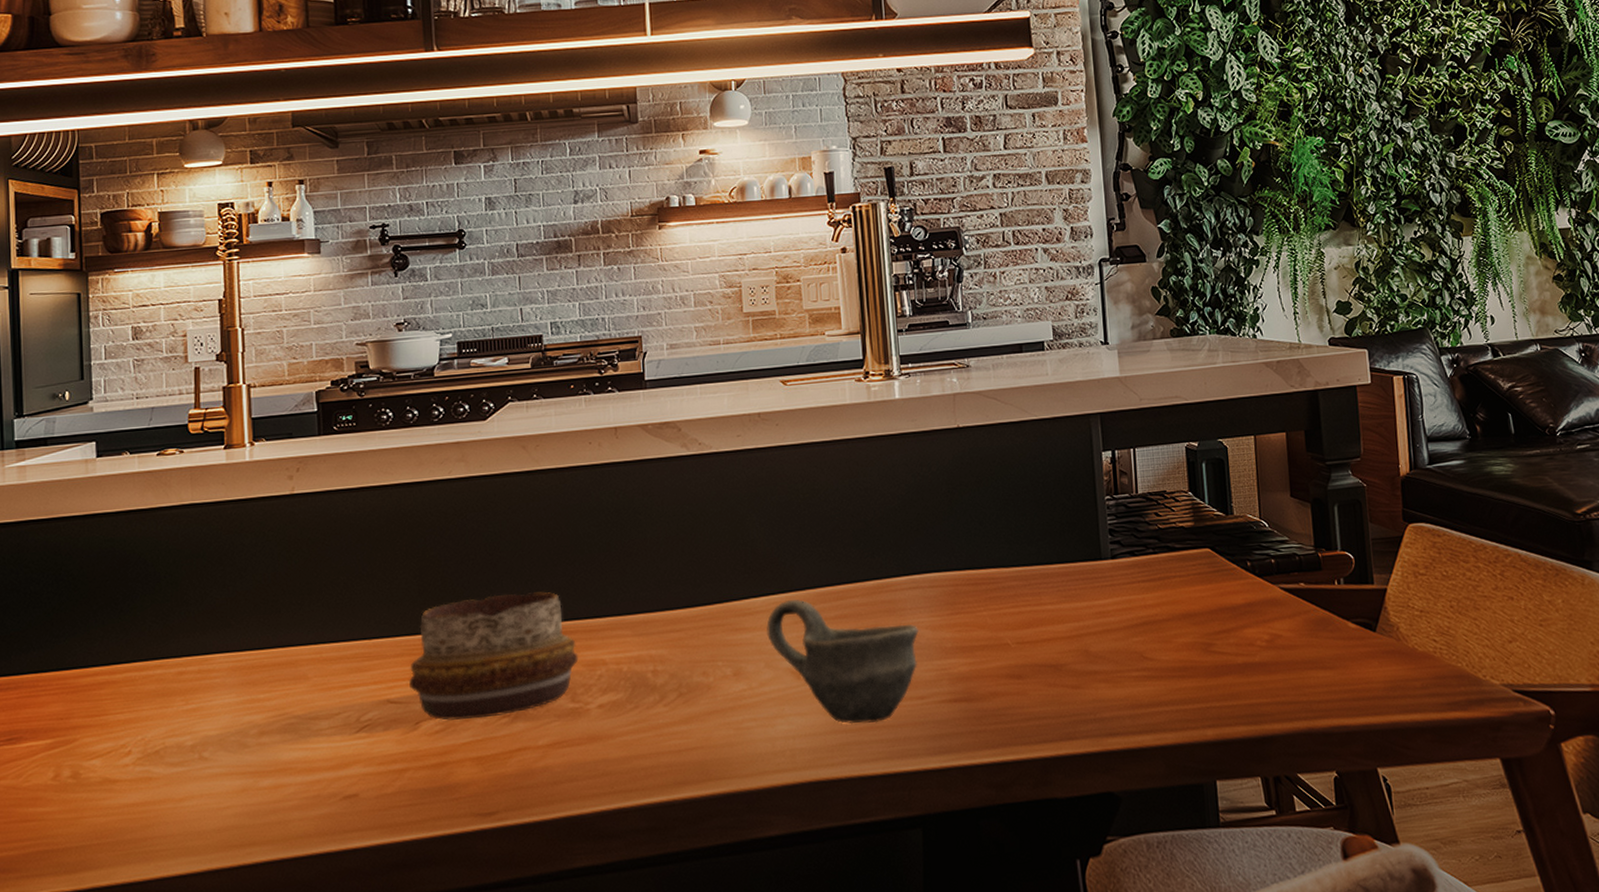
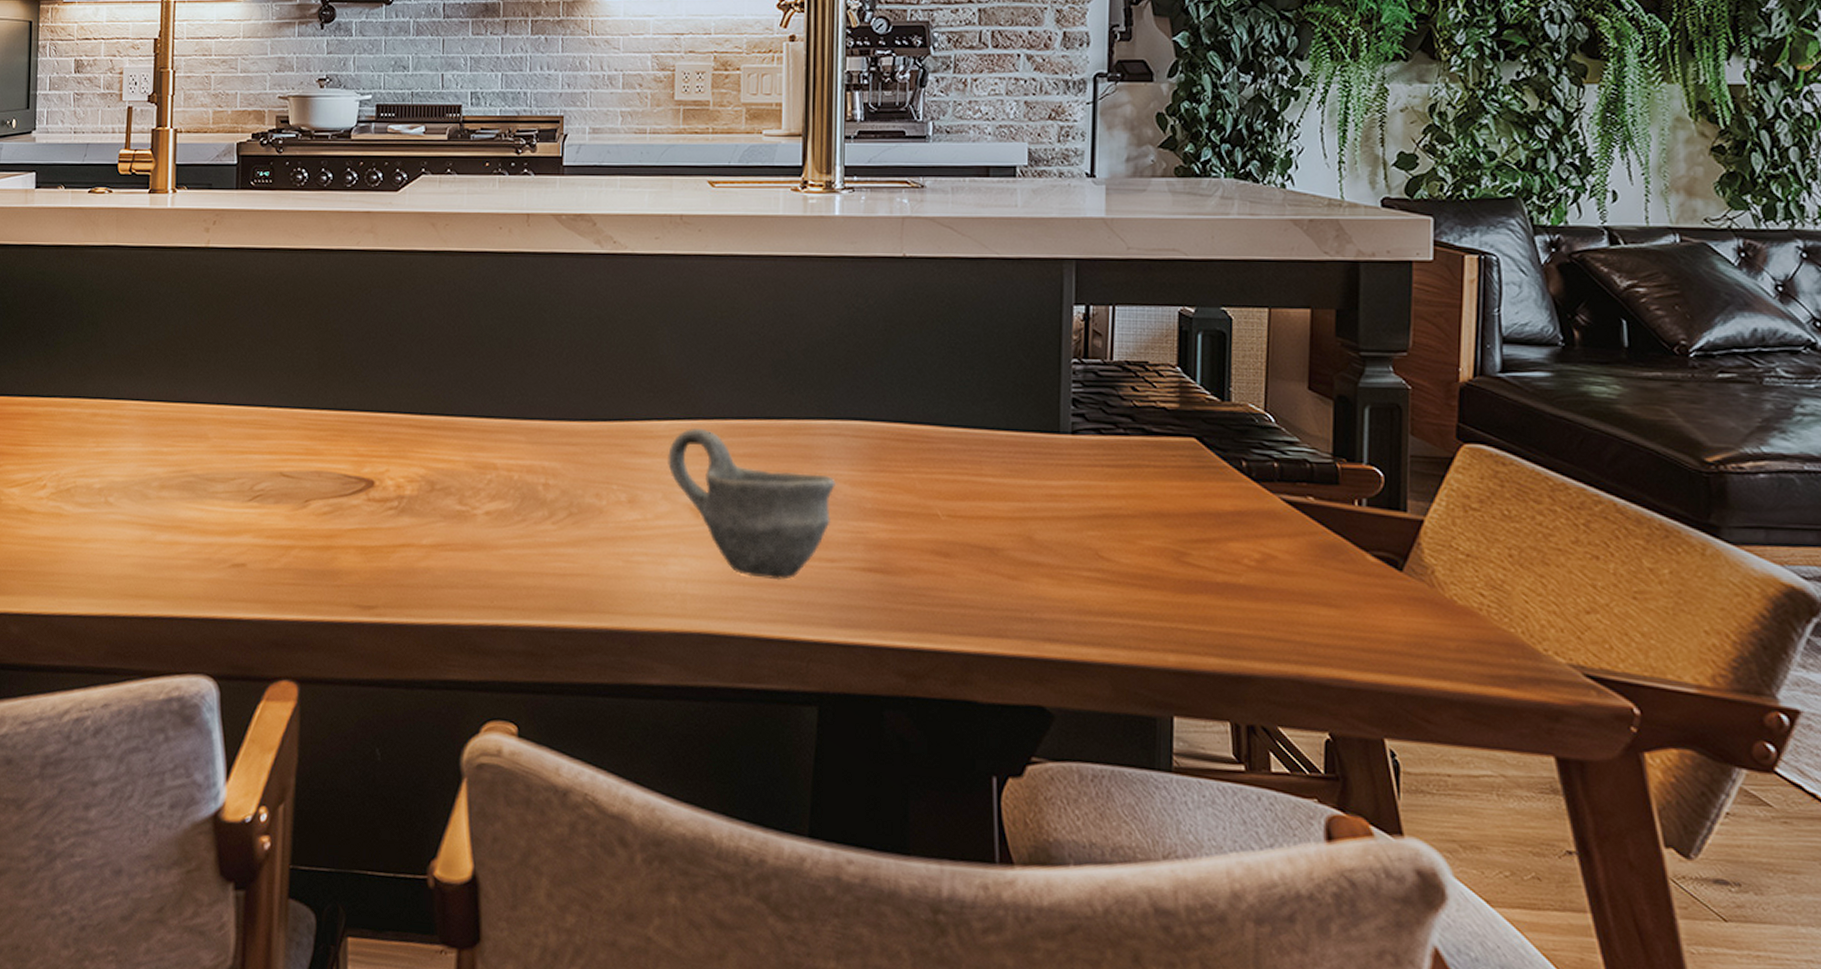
decorative bowl: present [409,592,579,721] -> none [302,378,470,507]

